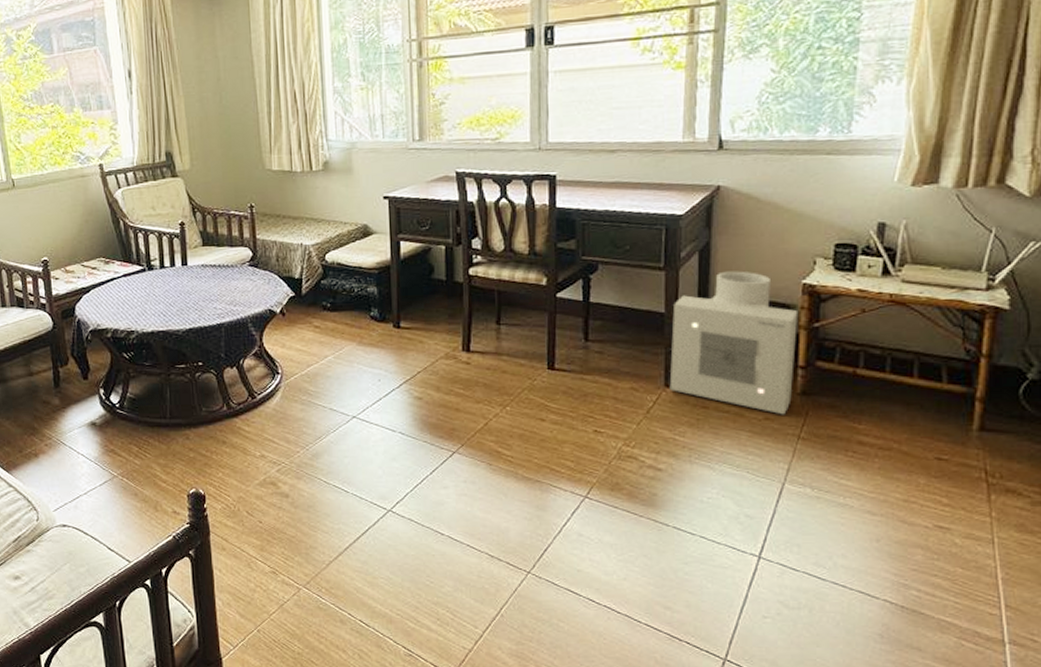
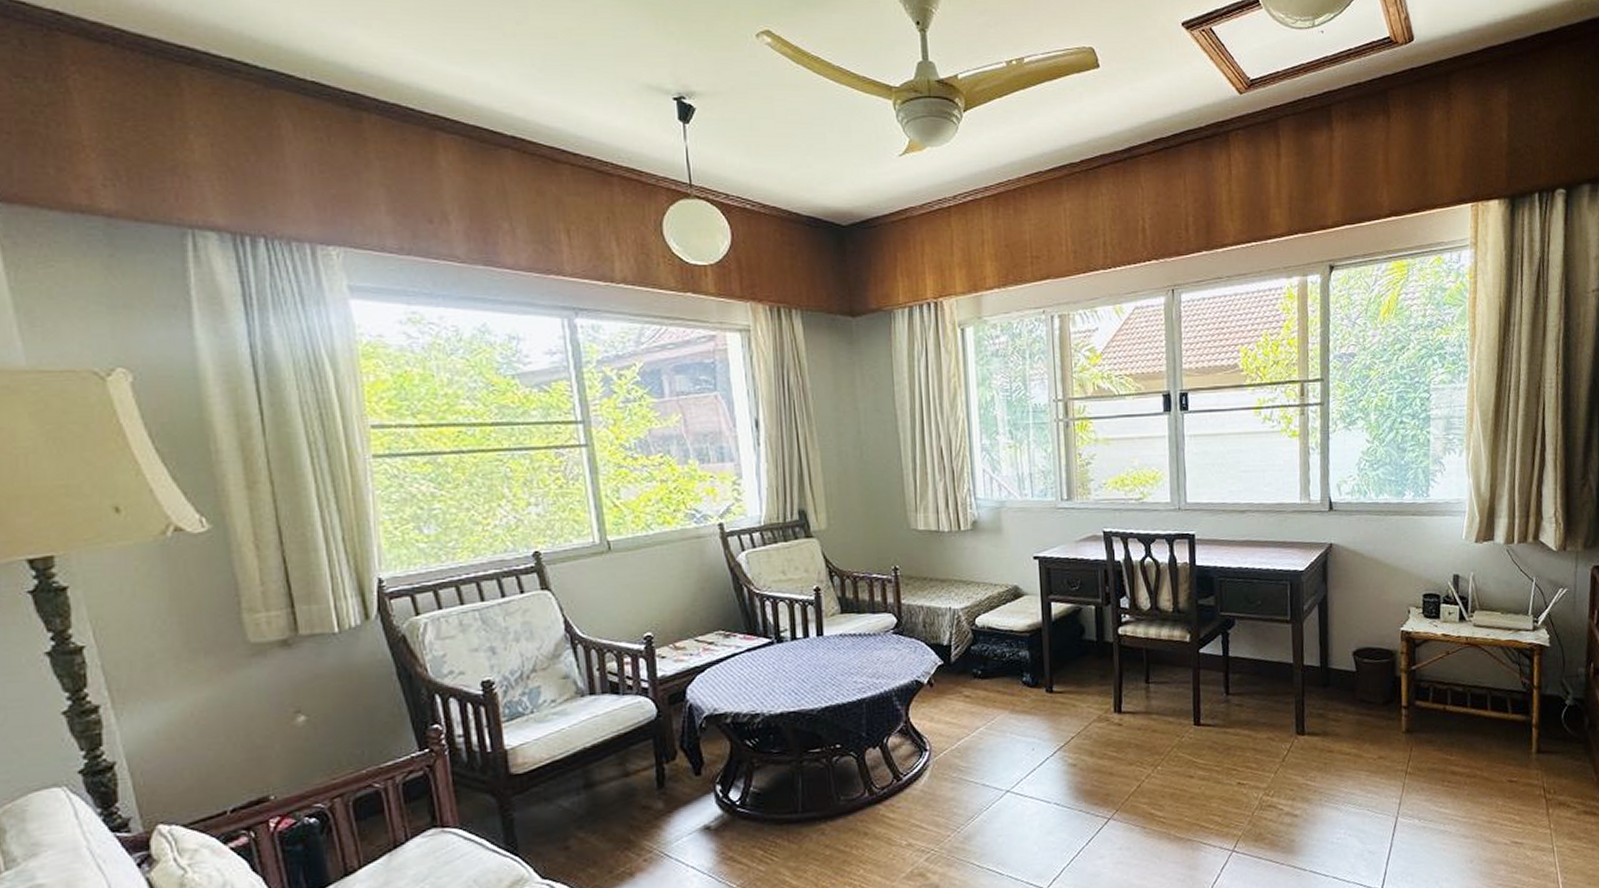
air purifier: present [669,271,799,415] -> none [1299,621,1400,753]

